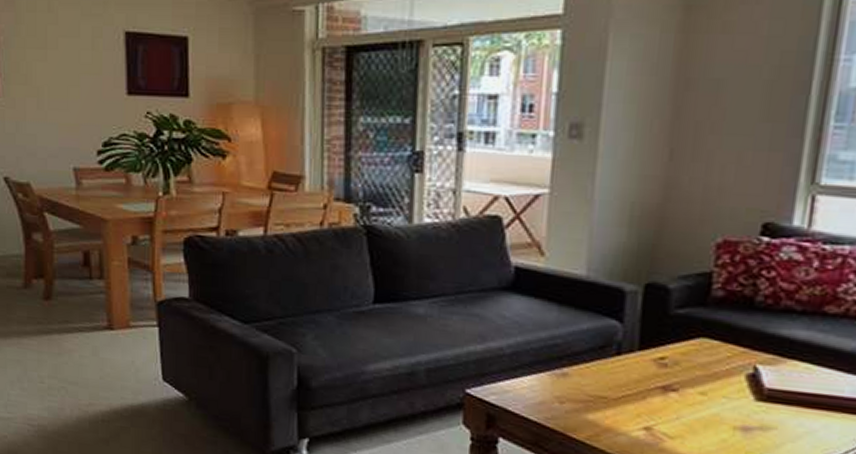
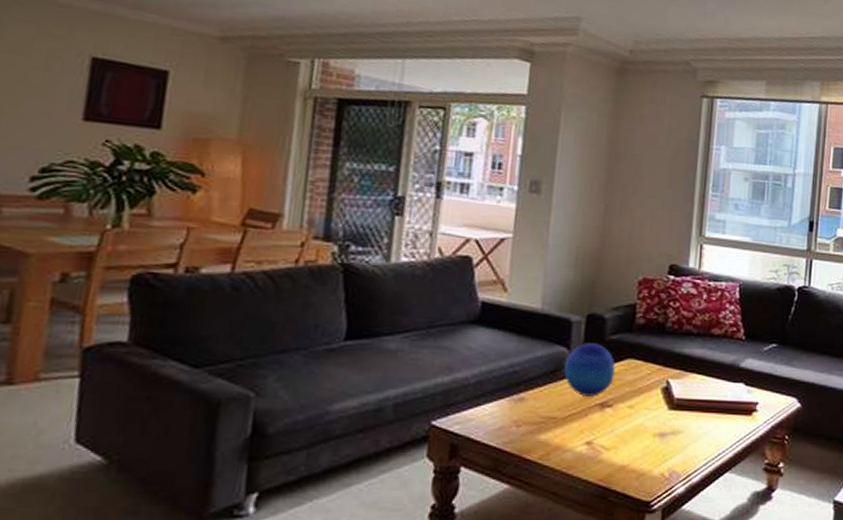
decorative ball: none [616,316,683,379] -> present [564,343,615,397]

